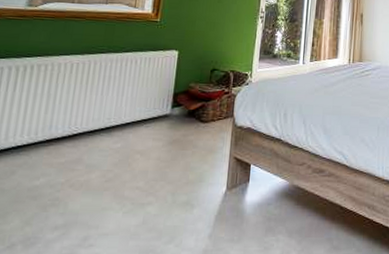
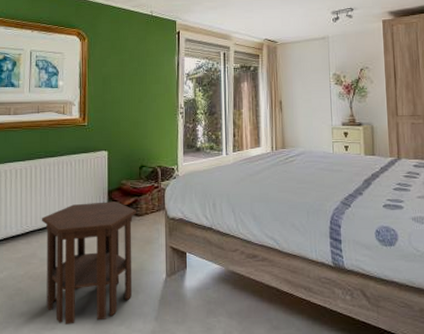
side table: none [86,105,203,241] -> present [42,201,137,324]

